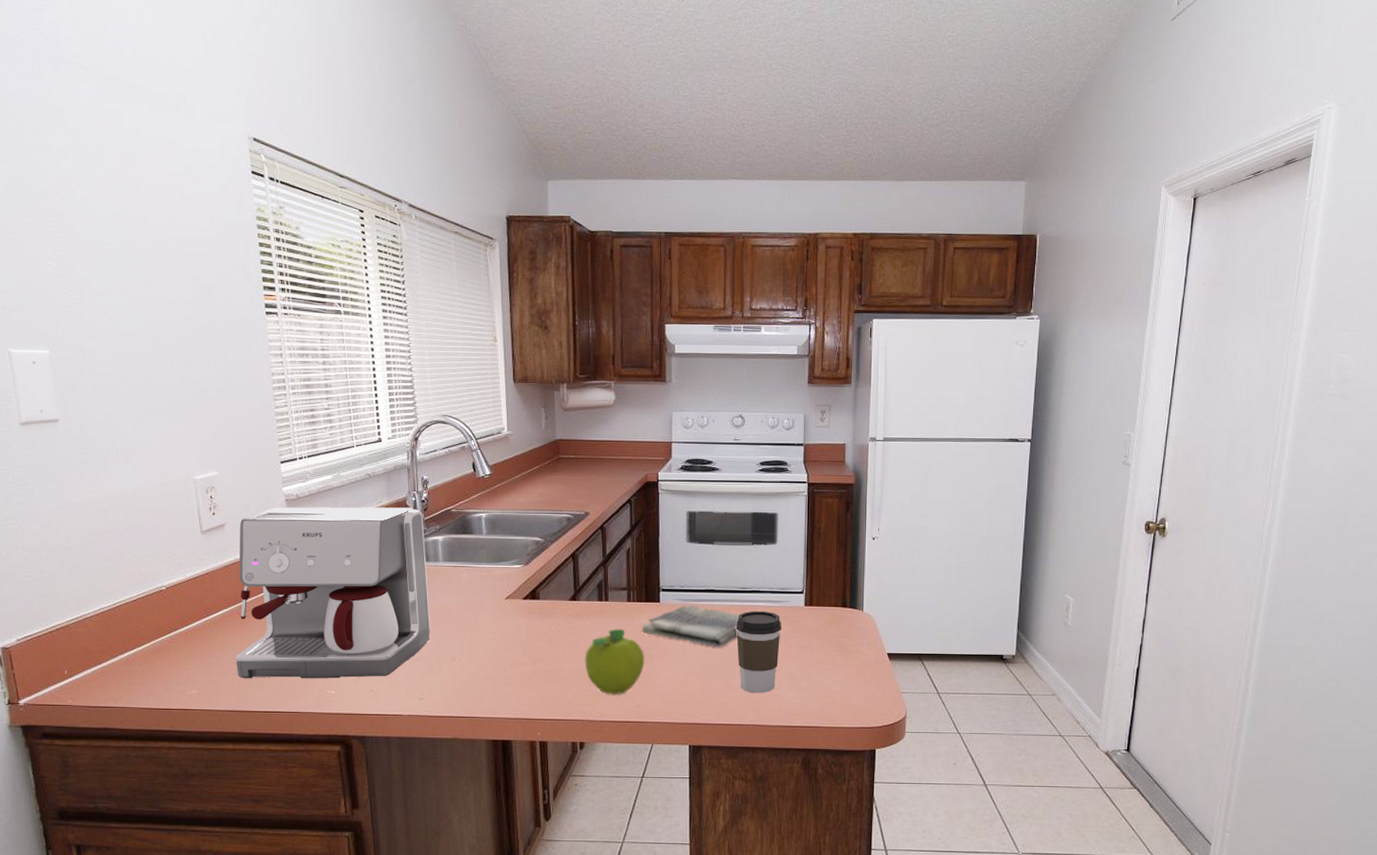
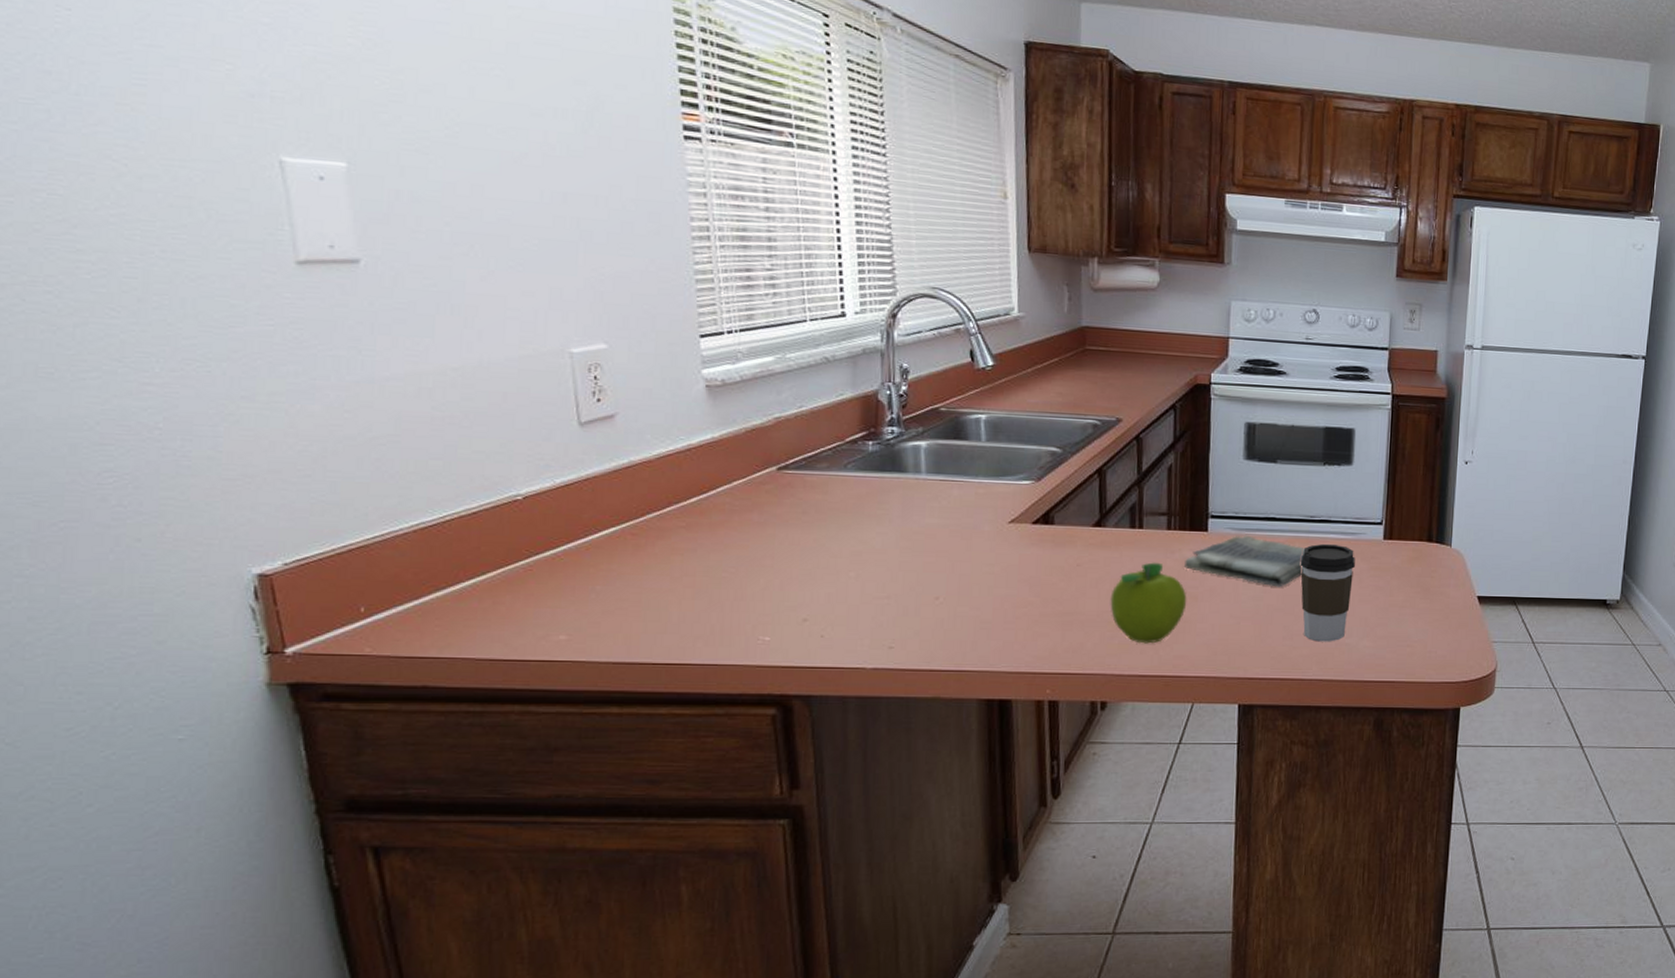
coffee maker: present [235,507,431,679] -> none [626,395,907,621]

